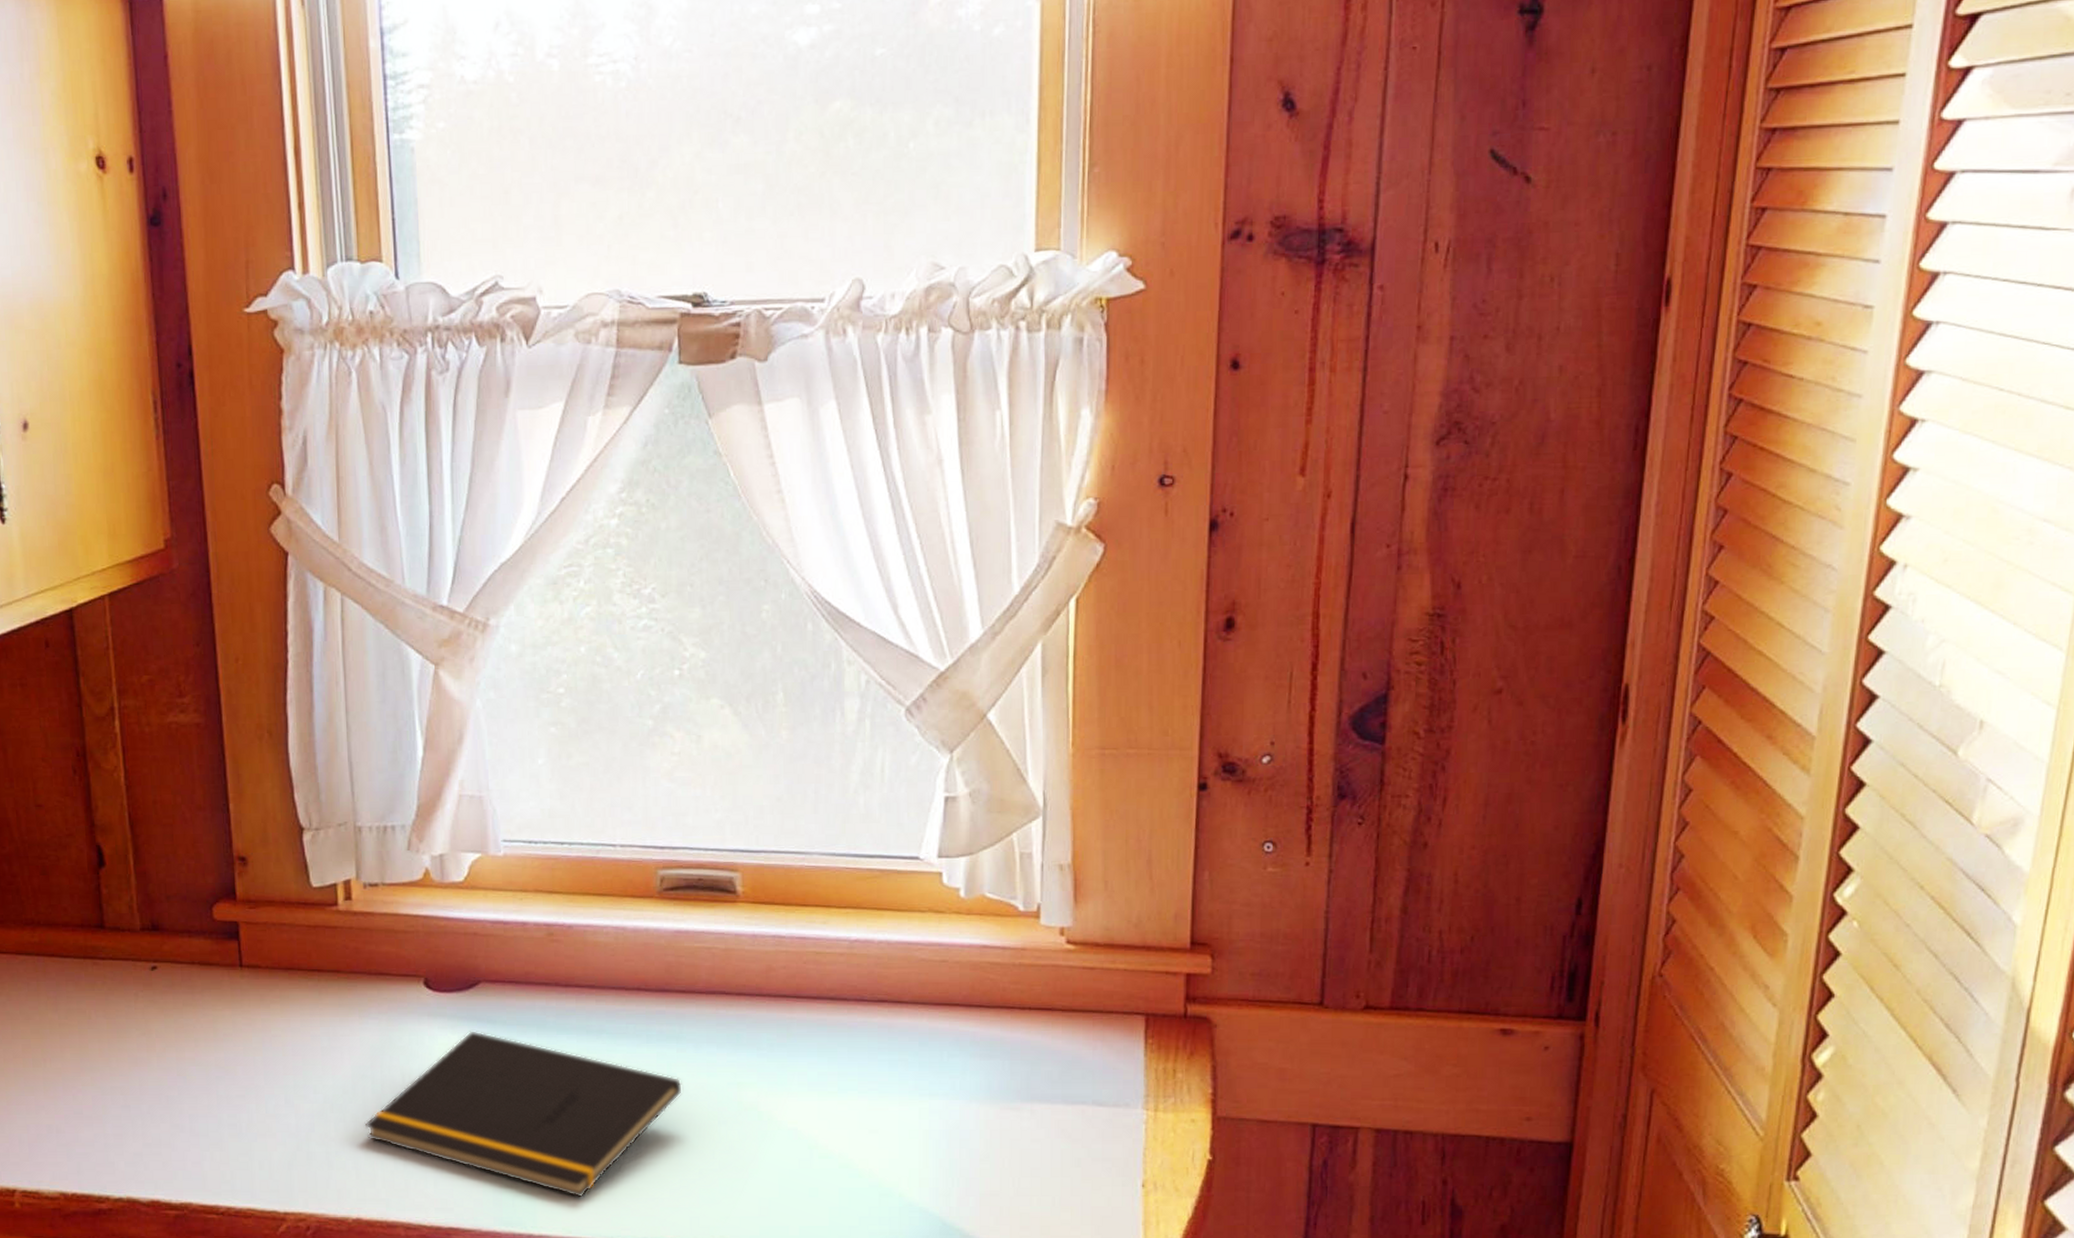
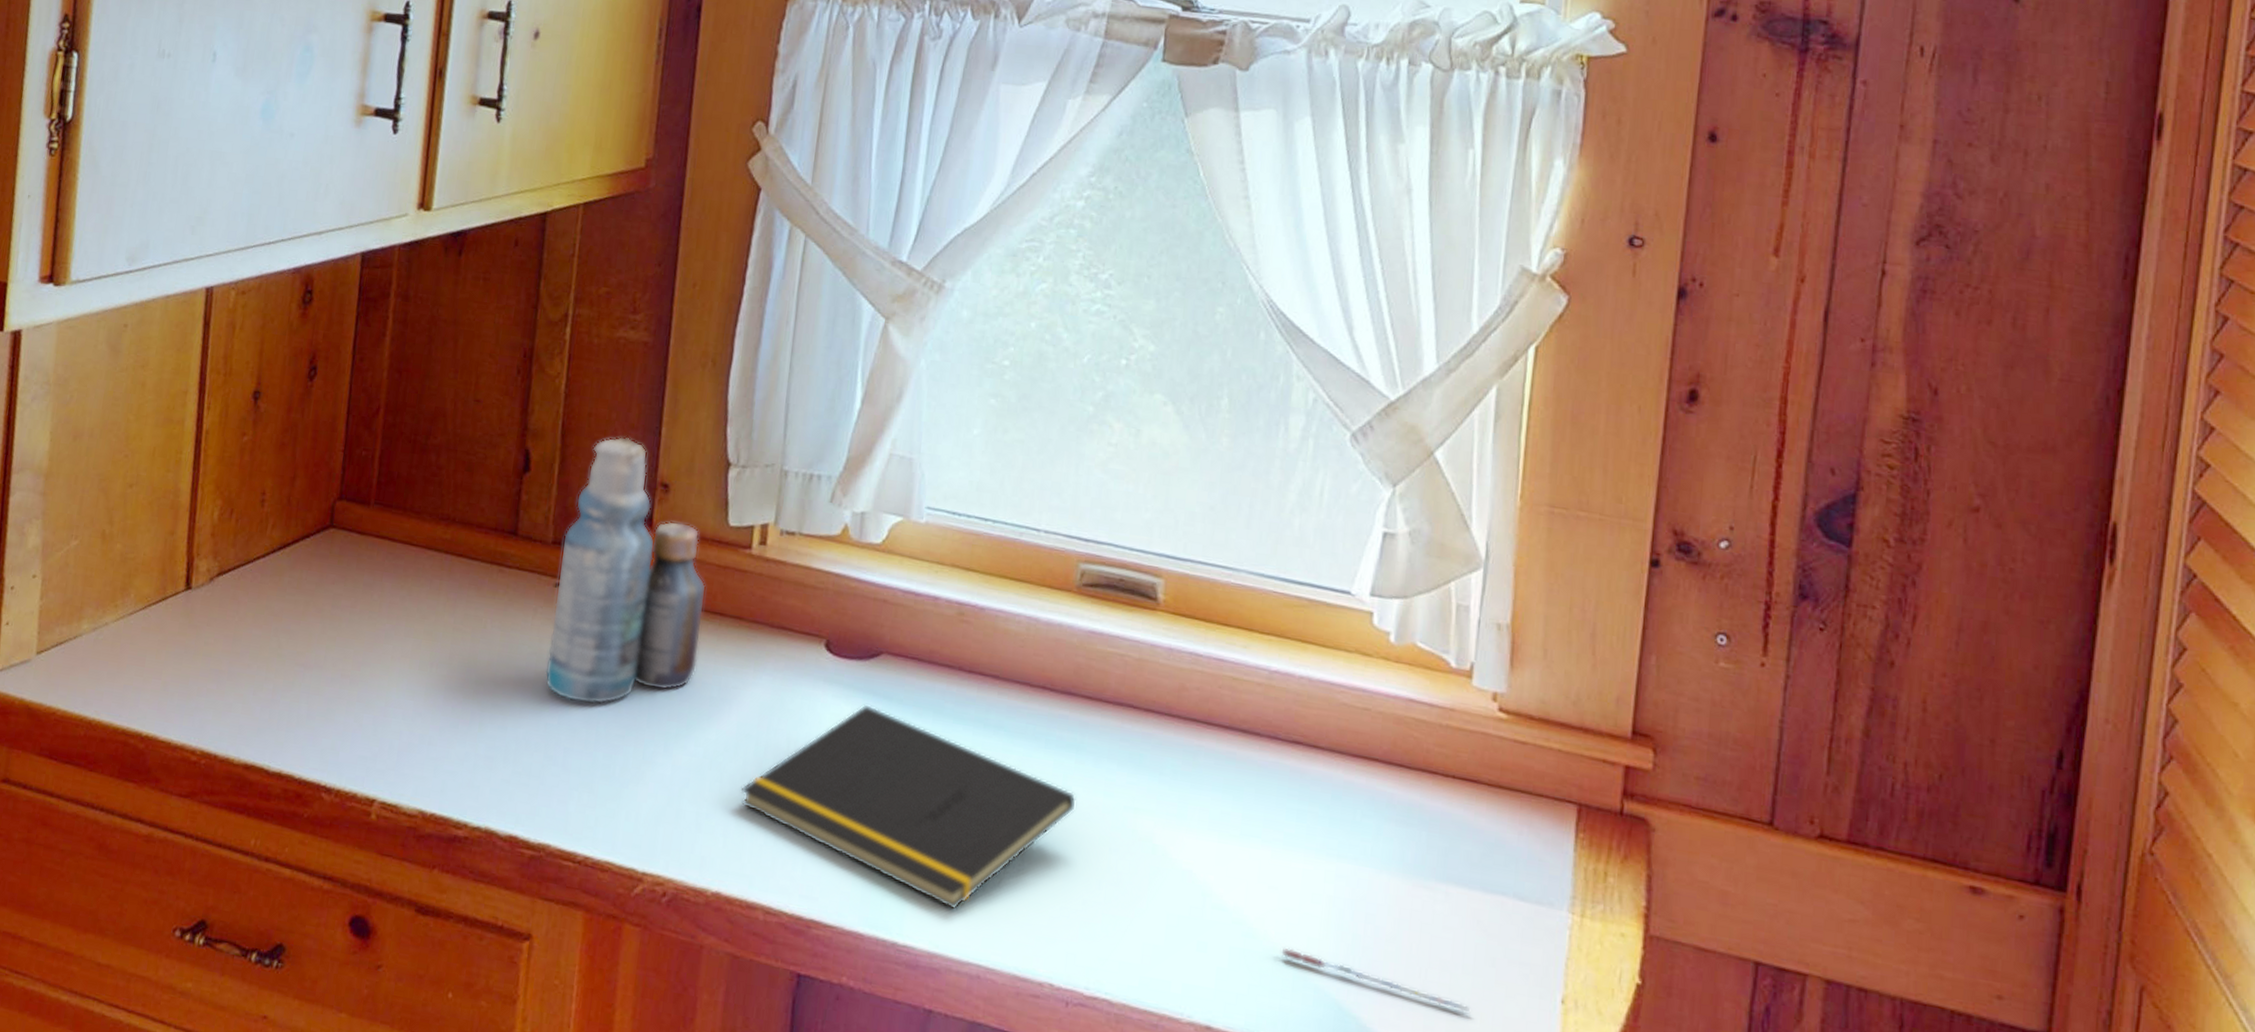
bottle: none [150,818,304,1073] -> present [545,436,706,704]
pen: none [886,1180,1060,1209] -> present [1281,947,1470,1012]

